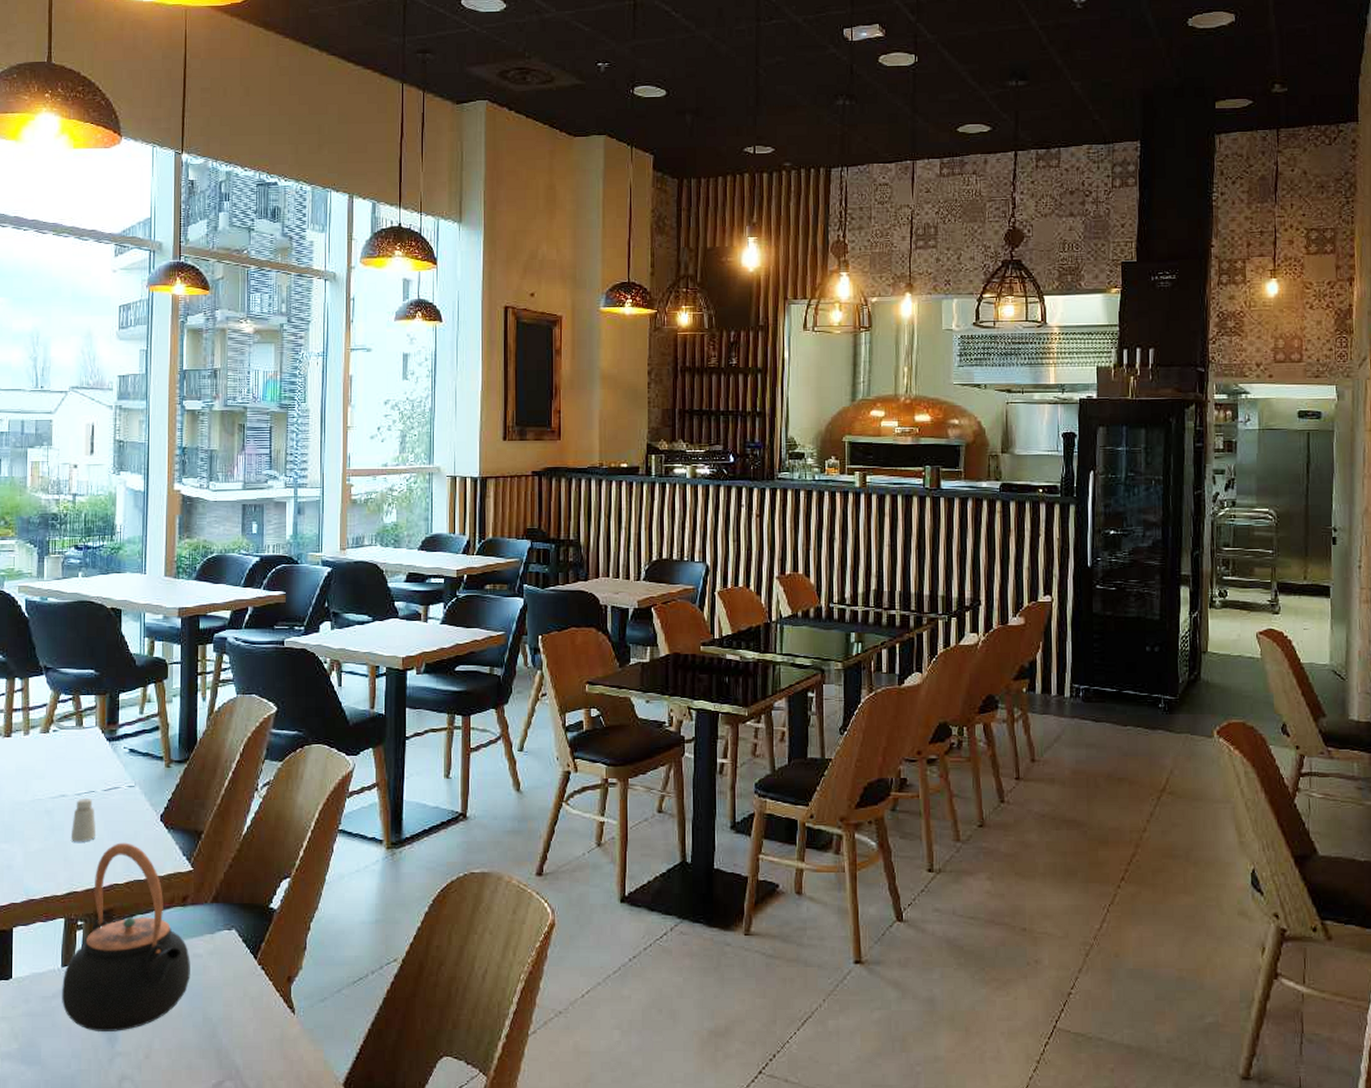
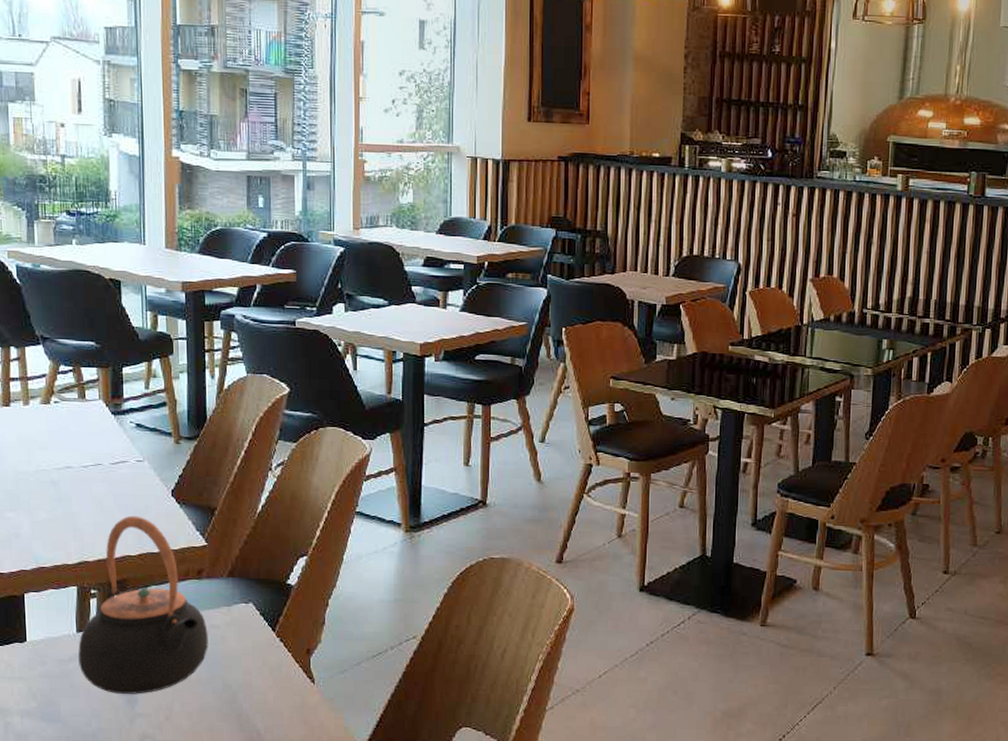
saltshaker: present [70,797,97,842] -> none [78,470,106,514]

